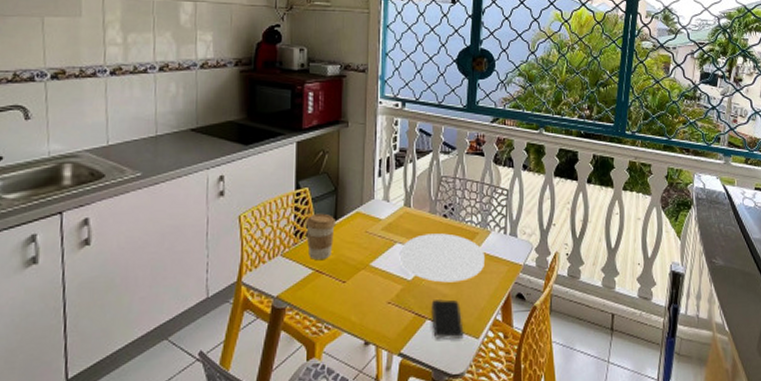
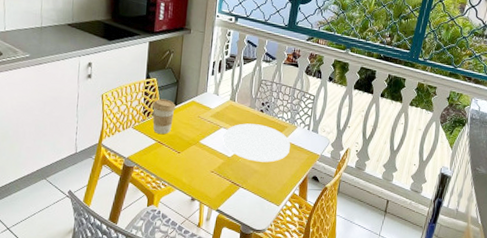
smartphone: present [431,299,464,340] -> none [243,174,268,204]

